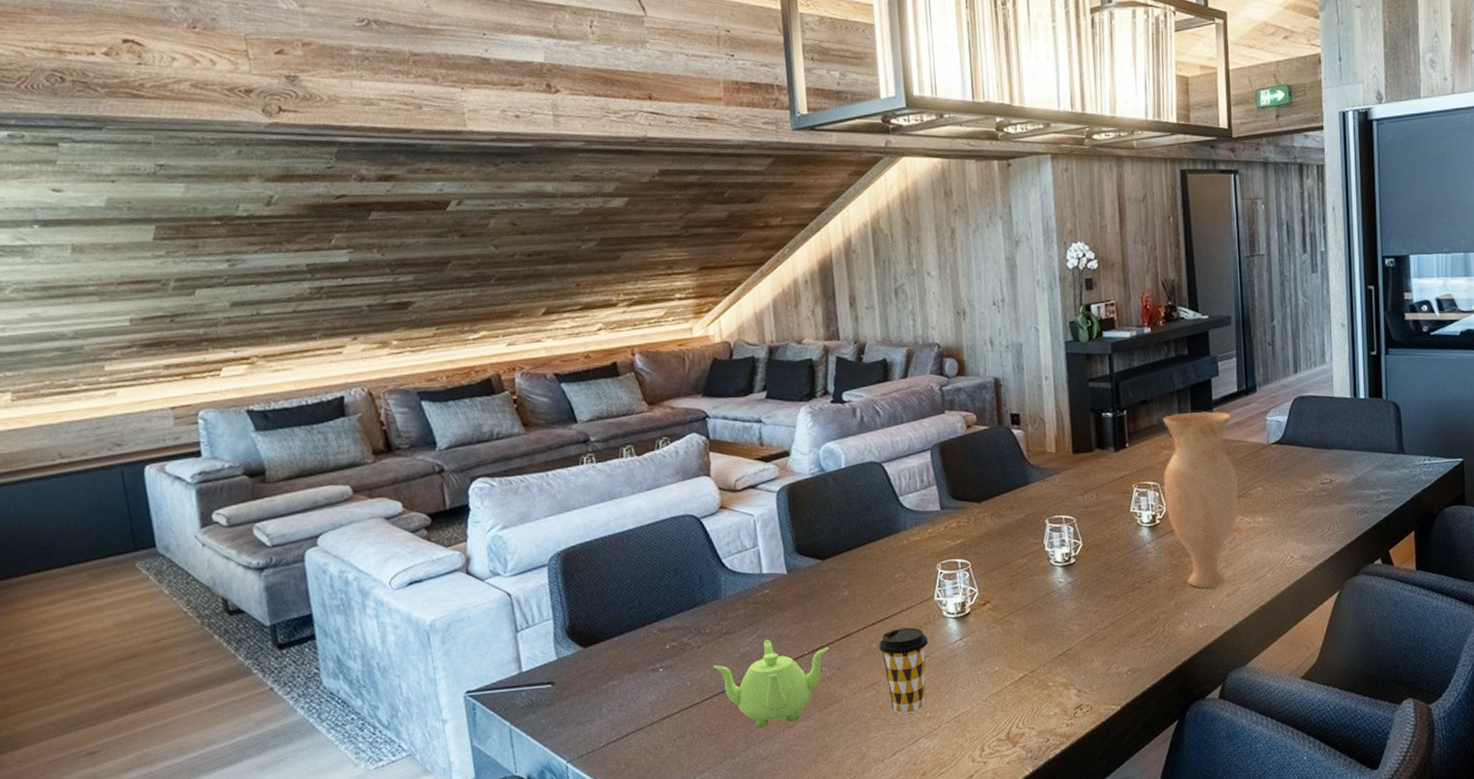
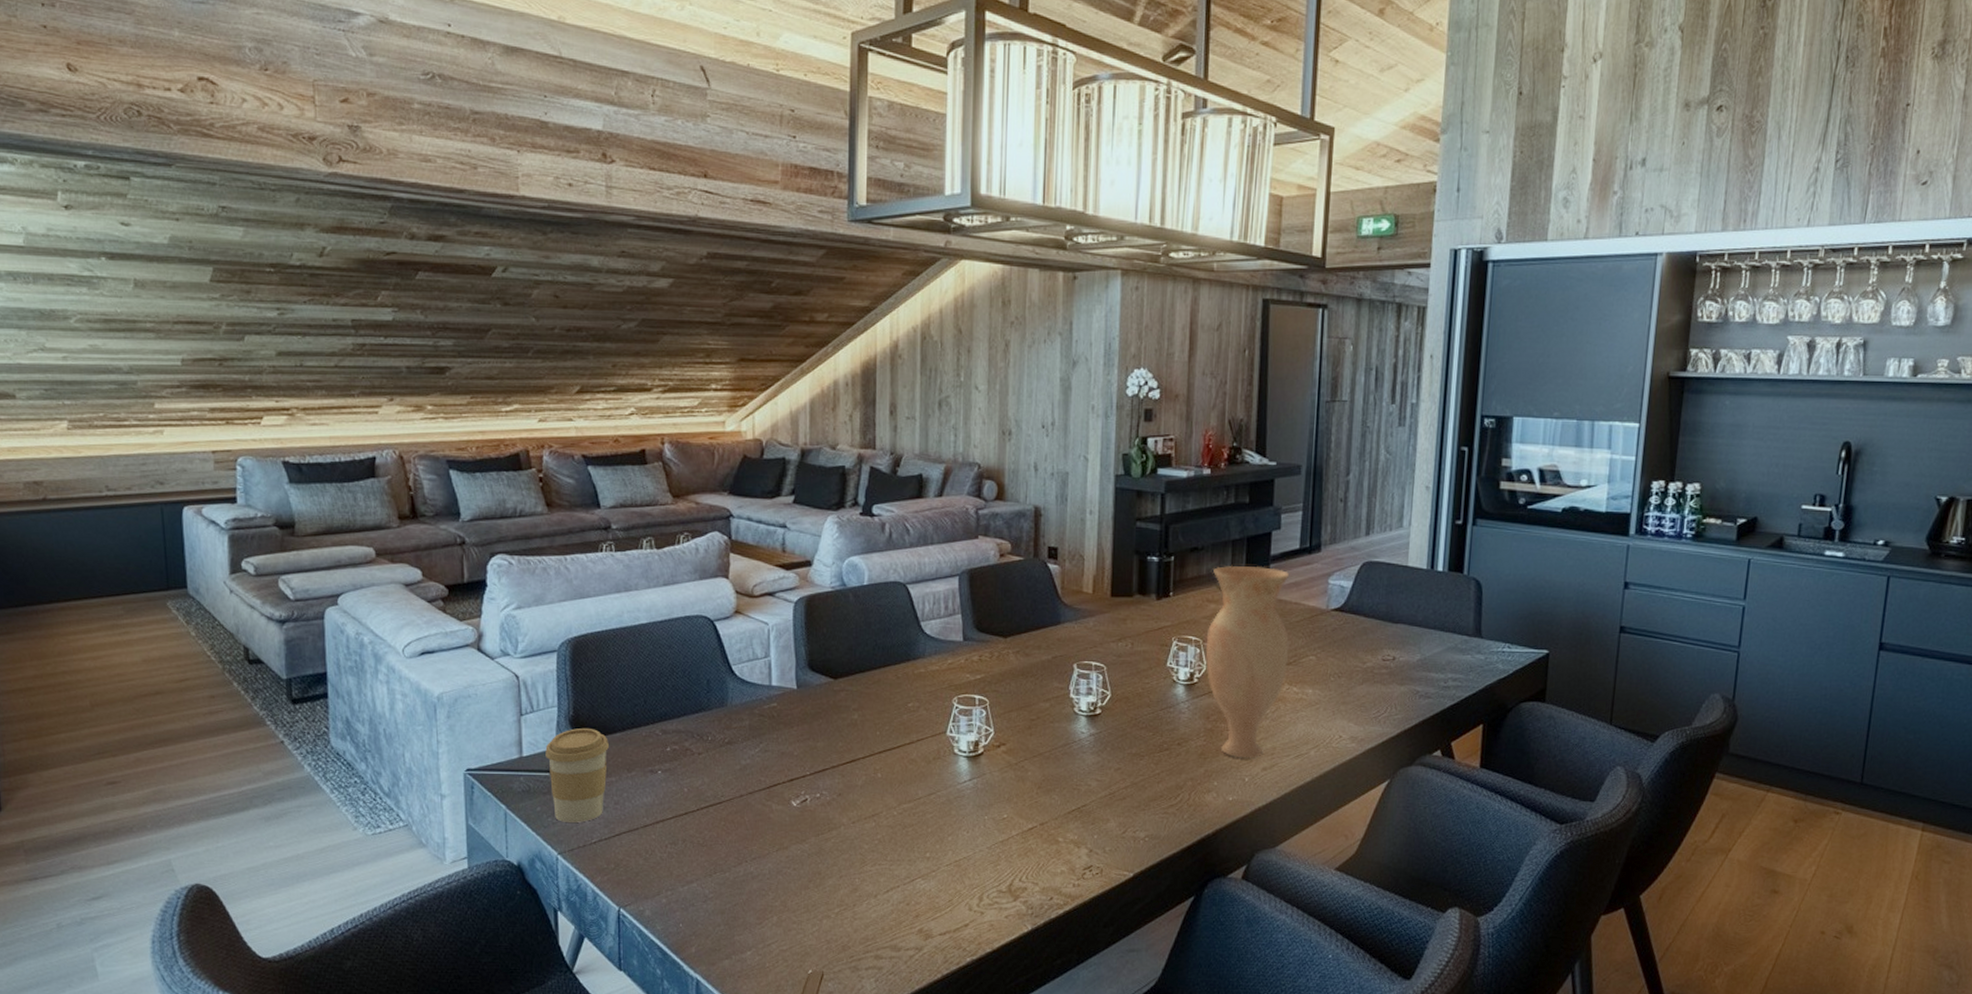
coffee cup: none [544,636,609,731] -> present [545,727,609,823]
teapot: present [713,640,829,728] -> none [712,755,832,845]
coffee cup: present [878,627,928,714] -> none [883,760,936,851]

